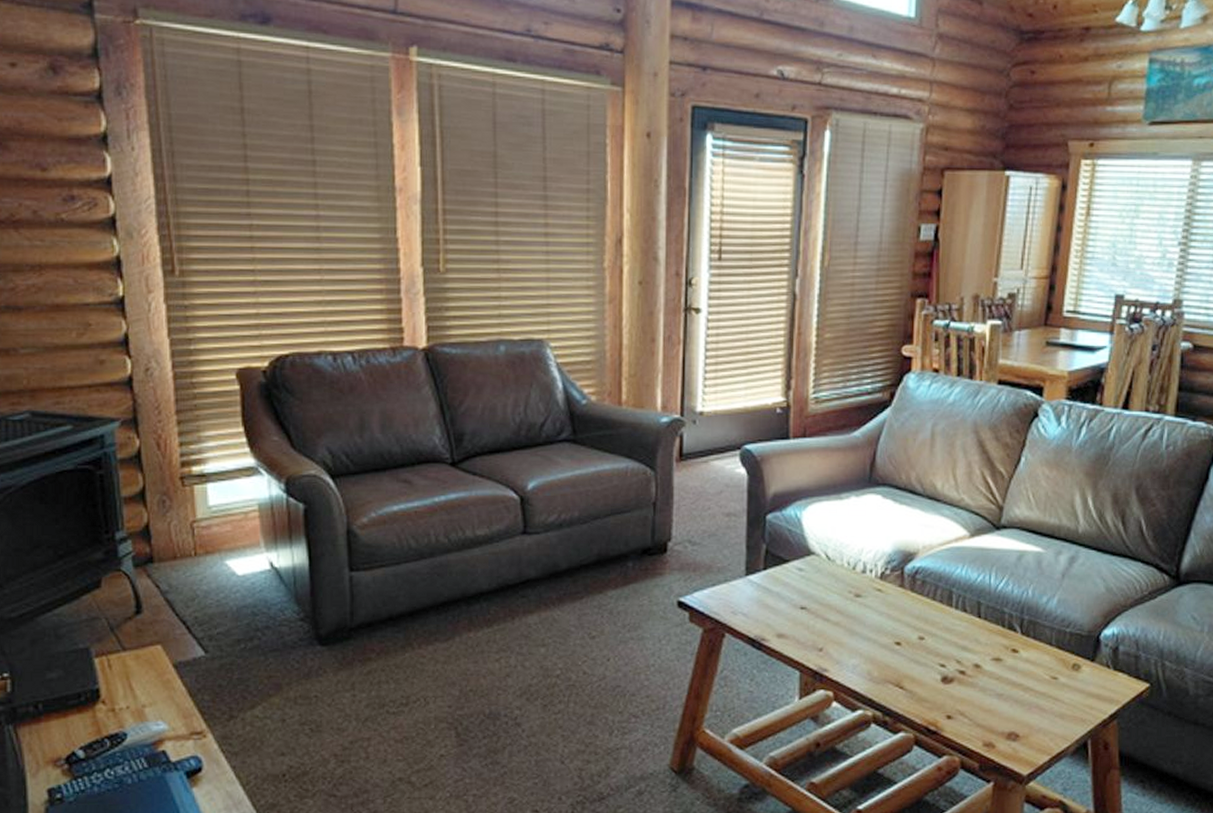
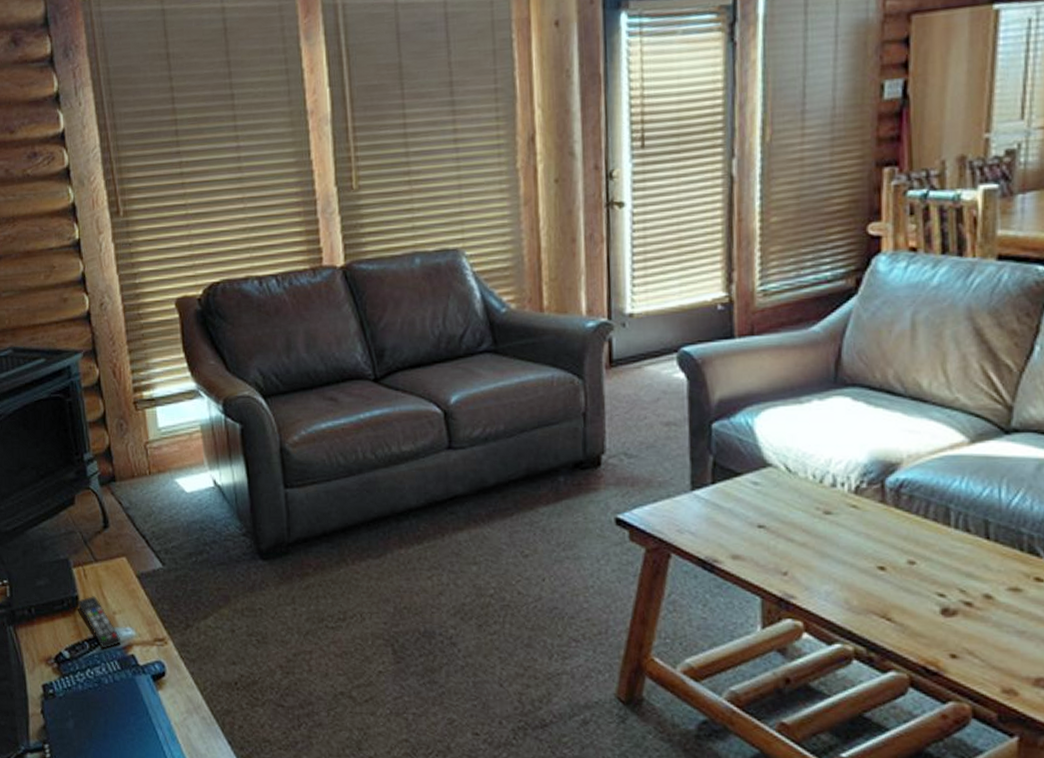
remote control: none [98,688,151,746] -> present [77,596,121,649]

